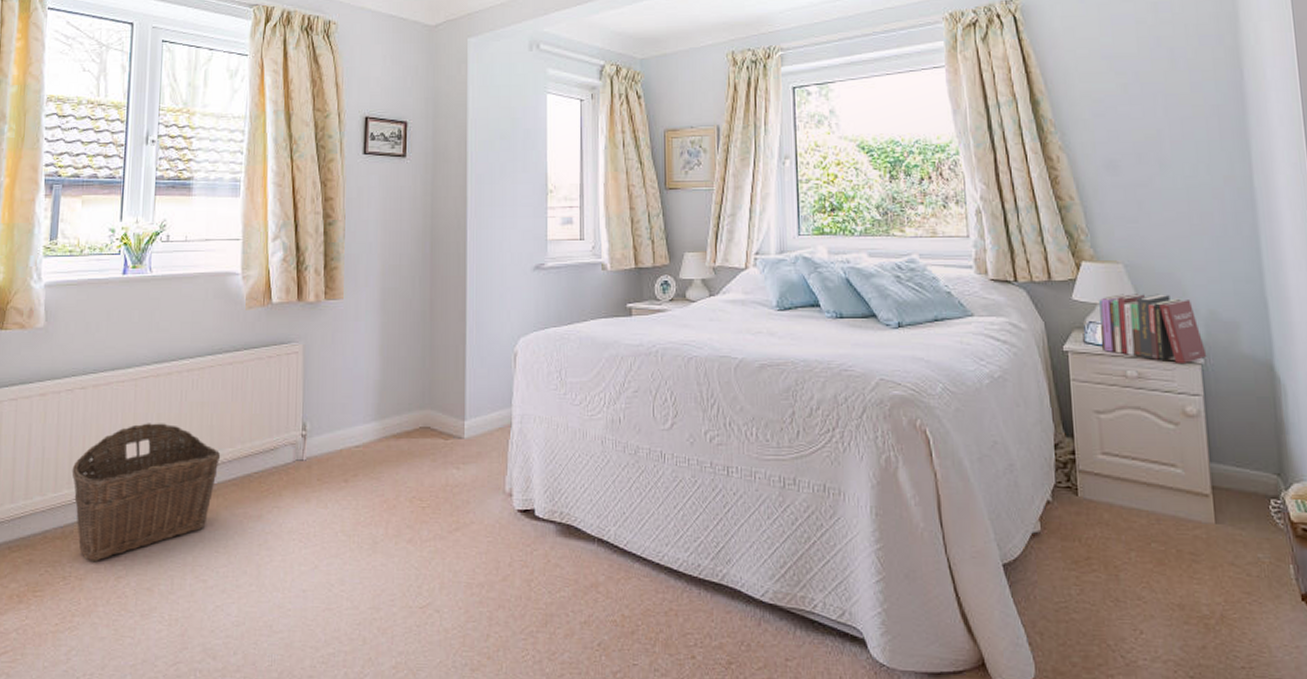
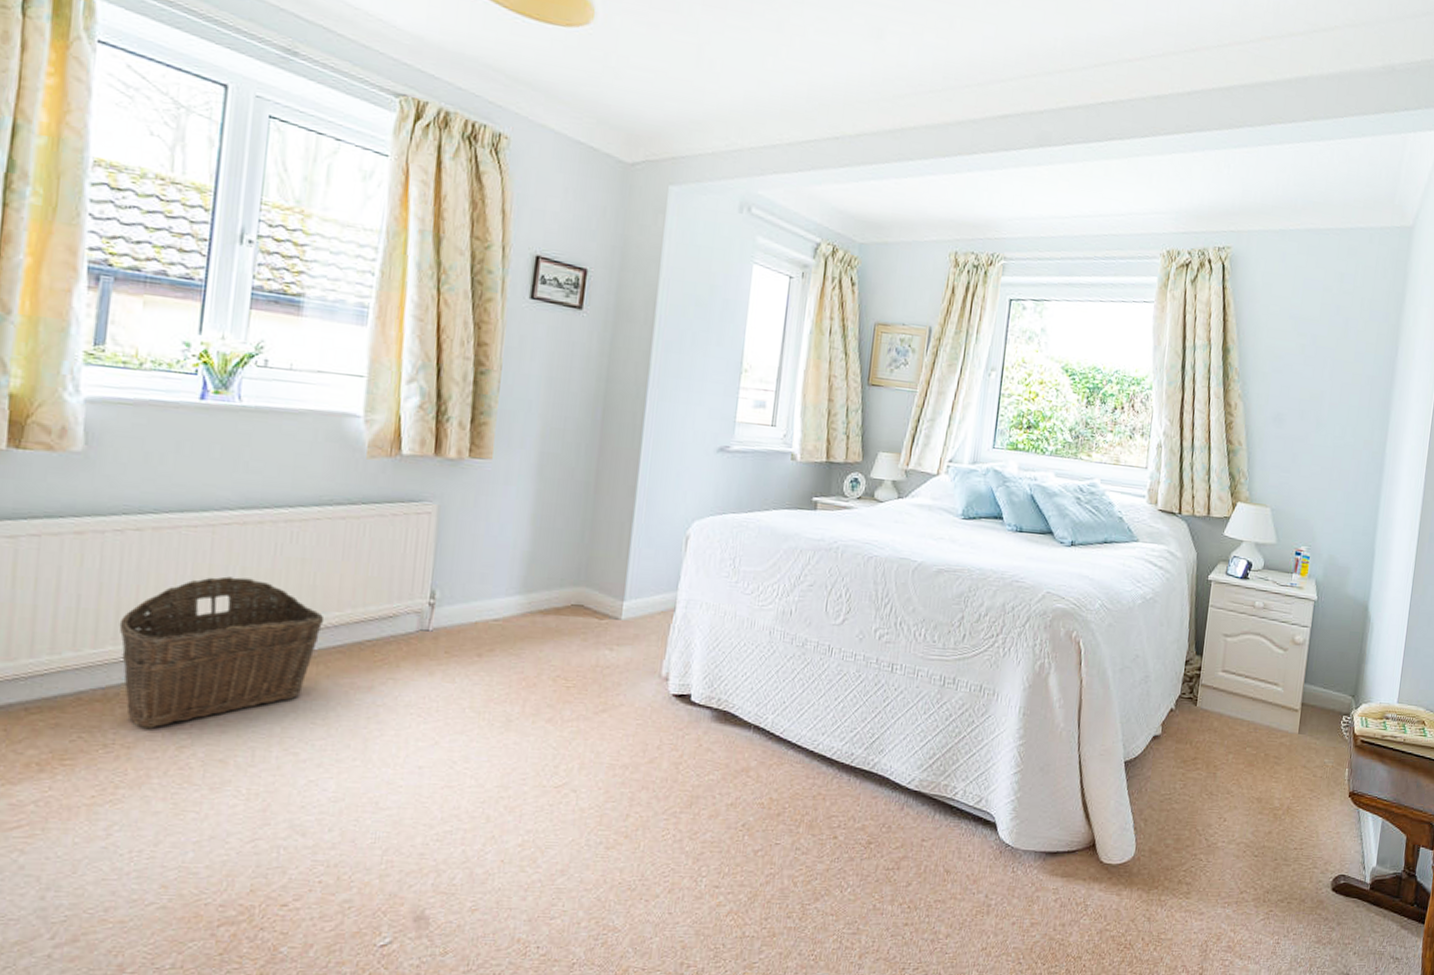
books: present [1099,294,1207,363] -> none [1239,534,1321,599]

